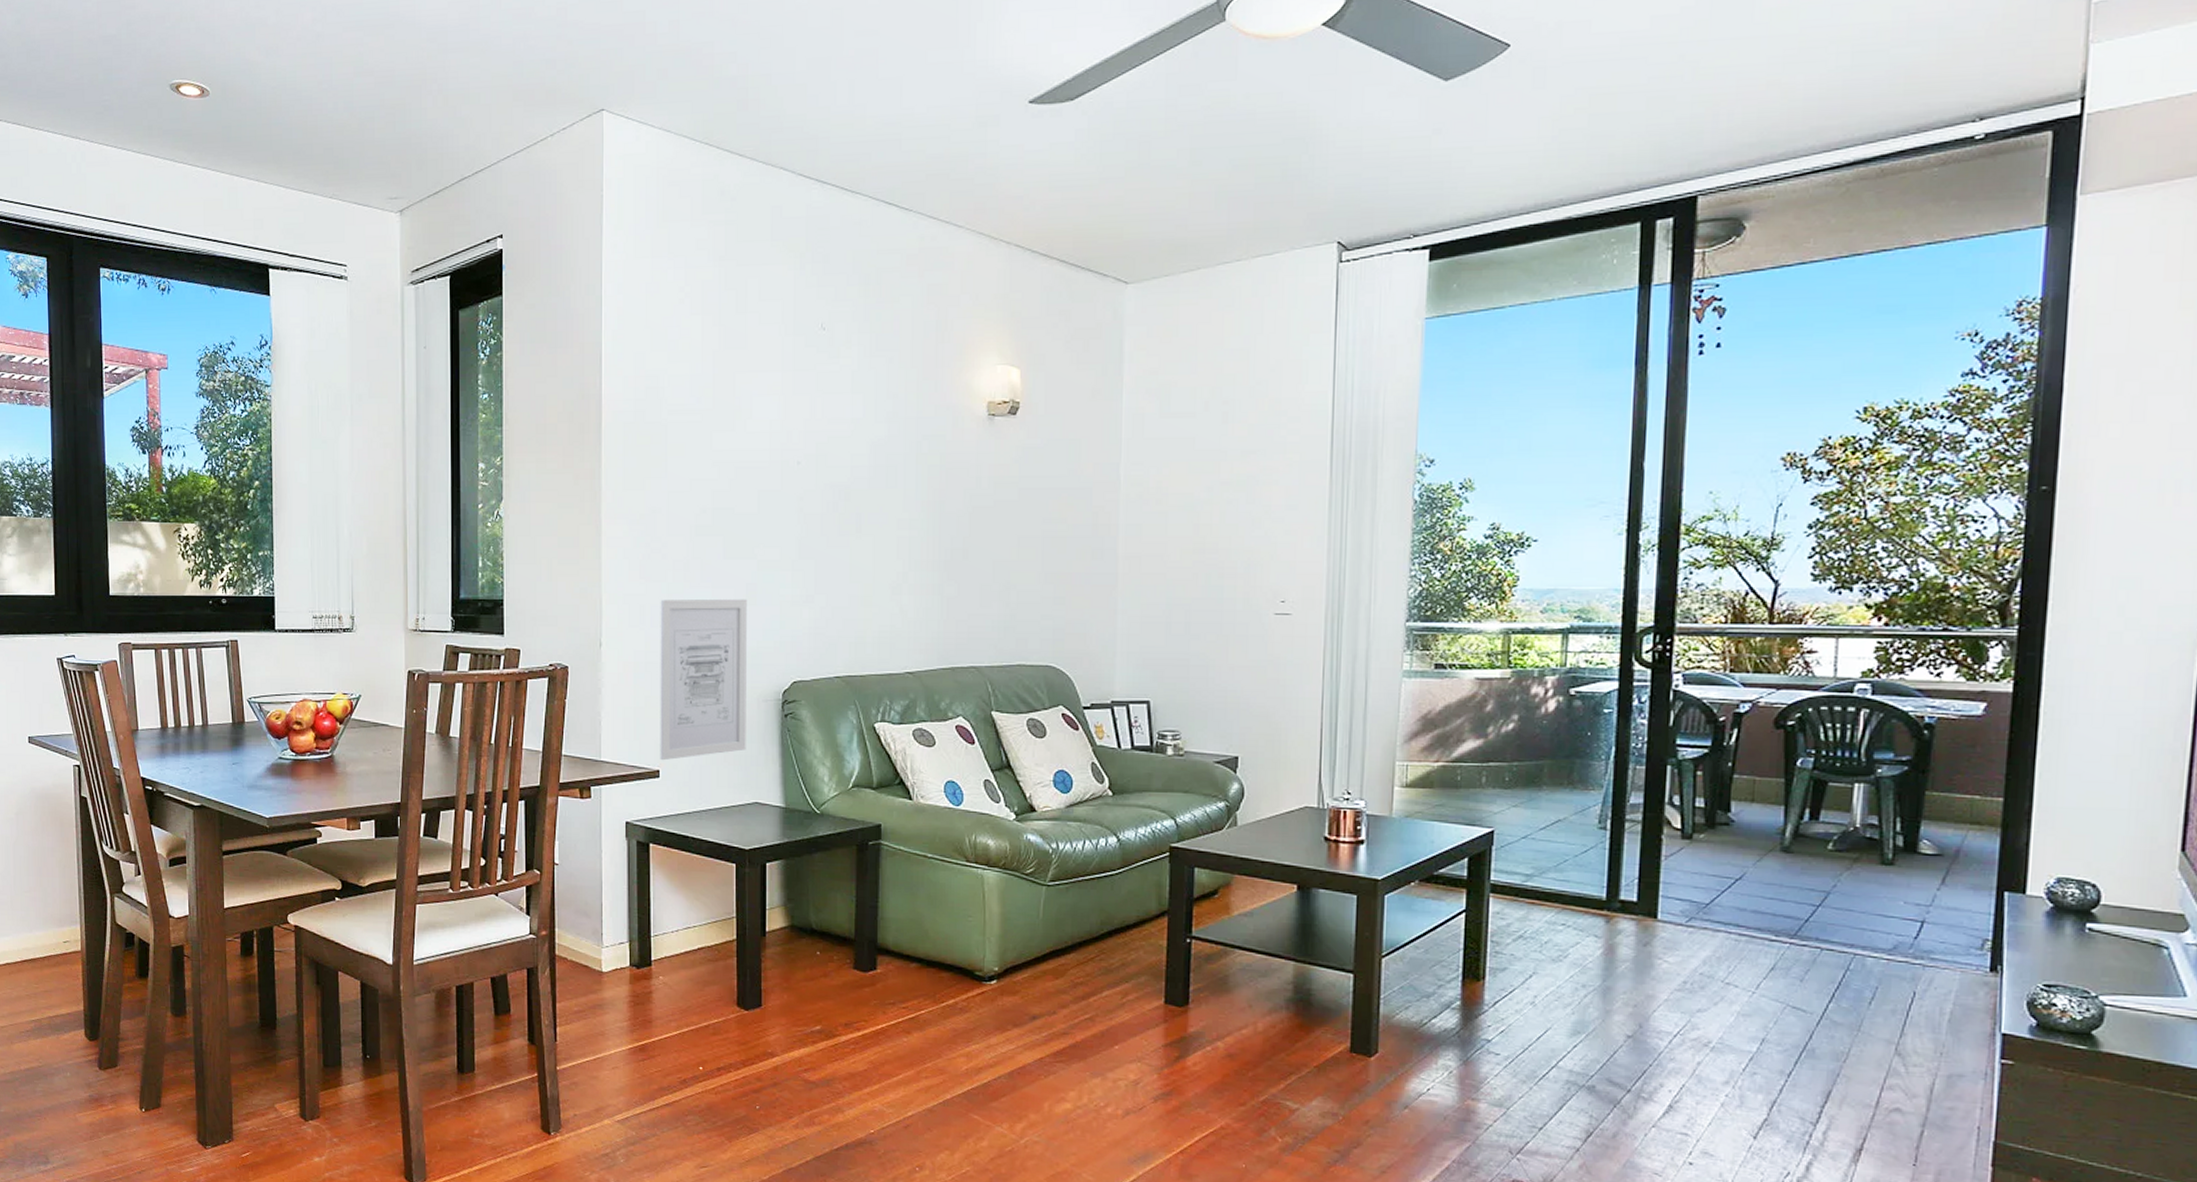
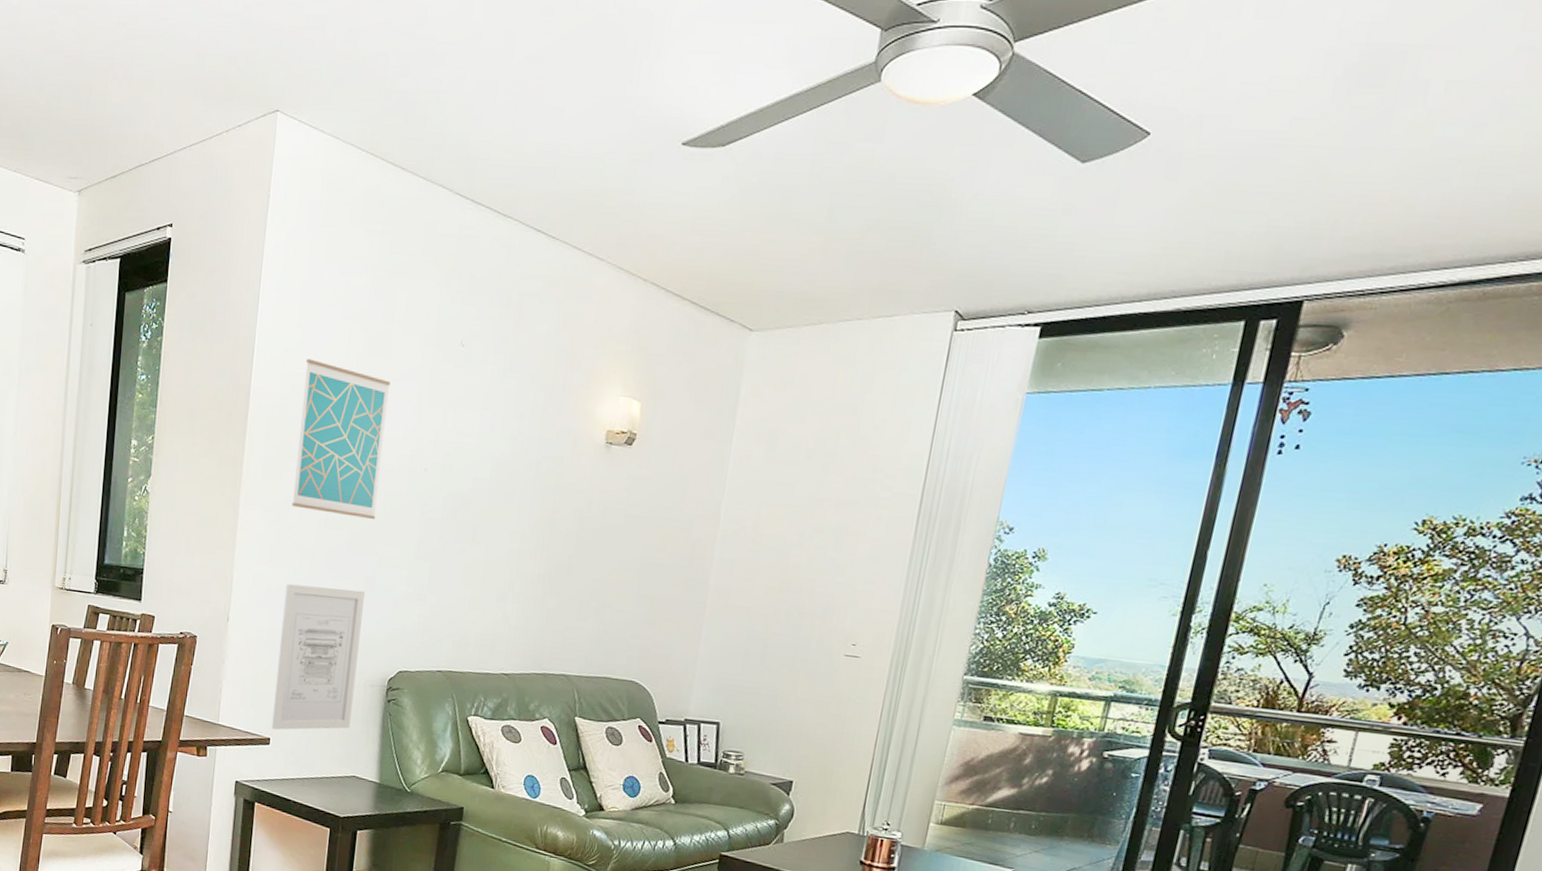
wall art: none [657,359,751,522] -> present [291,358,391,520]

